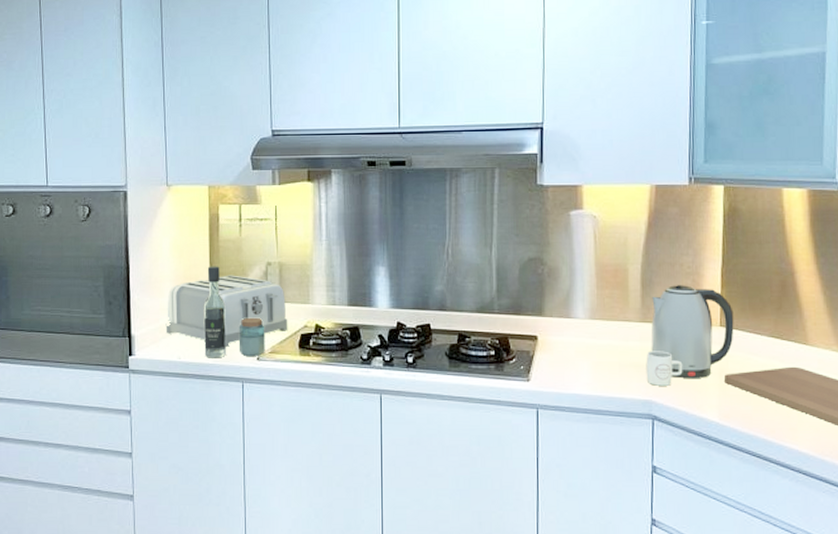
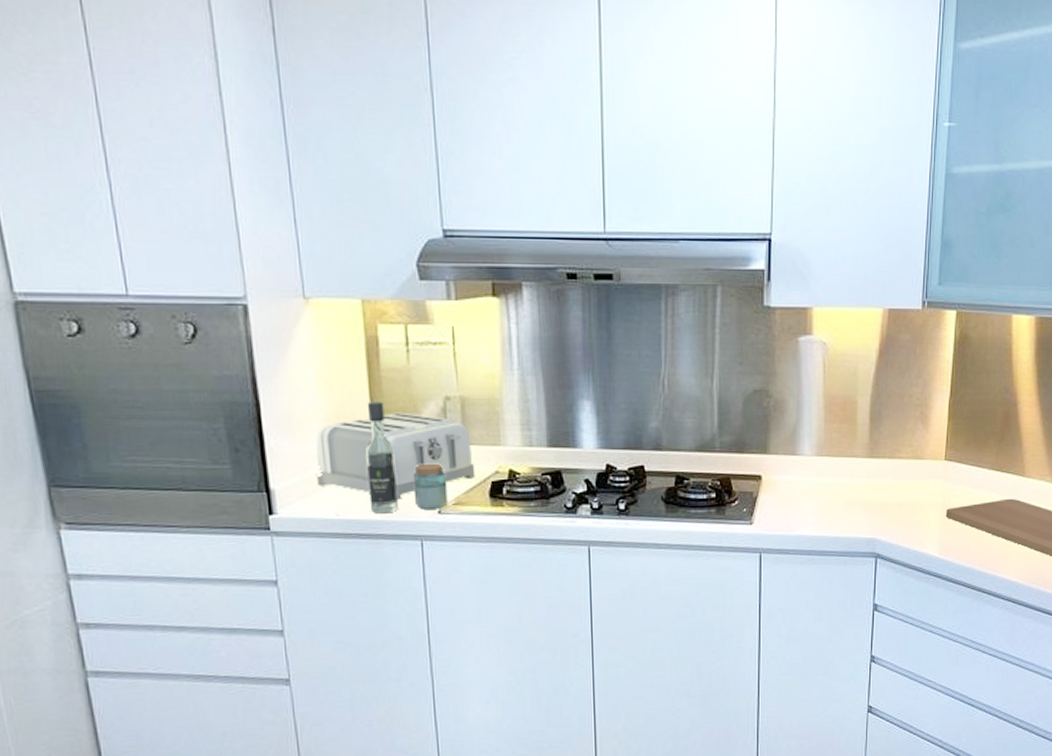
mug: present [646,351,683,386] -> none [871,487,907,523]
kettle: present [650,285,734,378] -> none [877,418,958,514]

